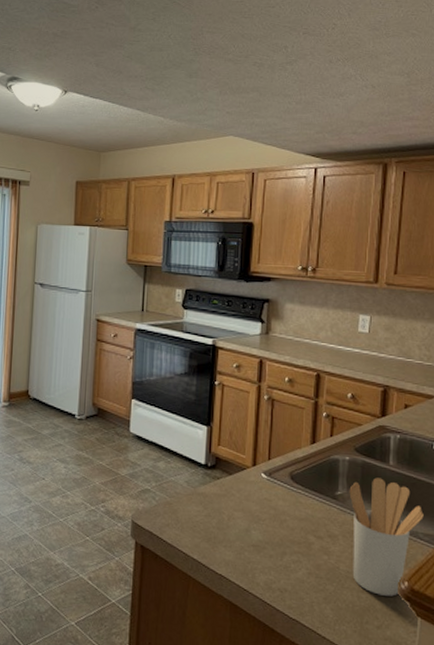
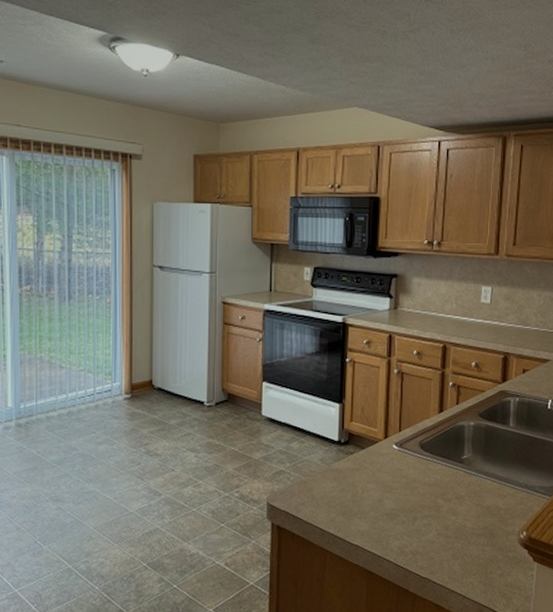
utensil holder: present [349,477,424,597] -> none [474,439,540,547]

